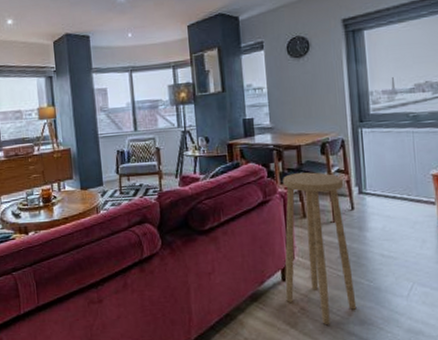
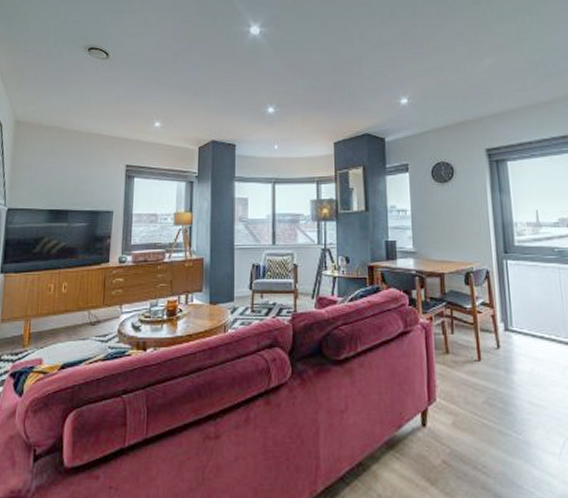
stool: present [283,172,357,325] -> none [425,303,504,485]

